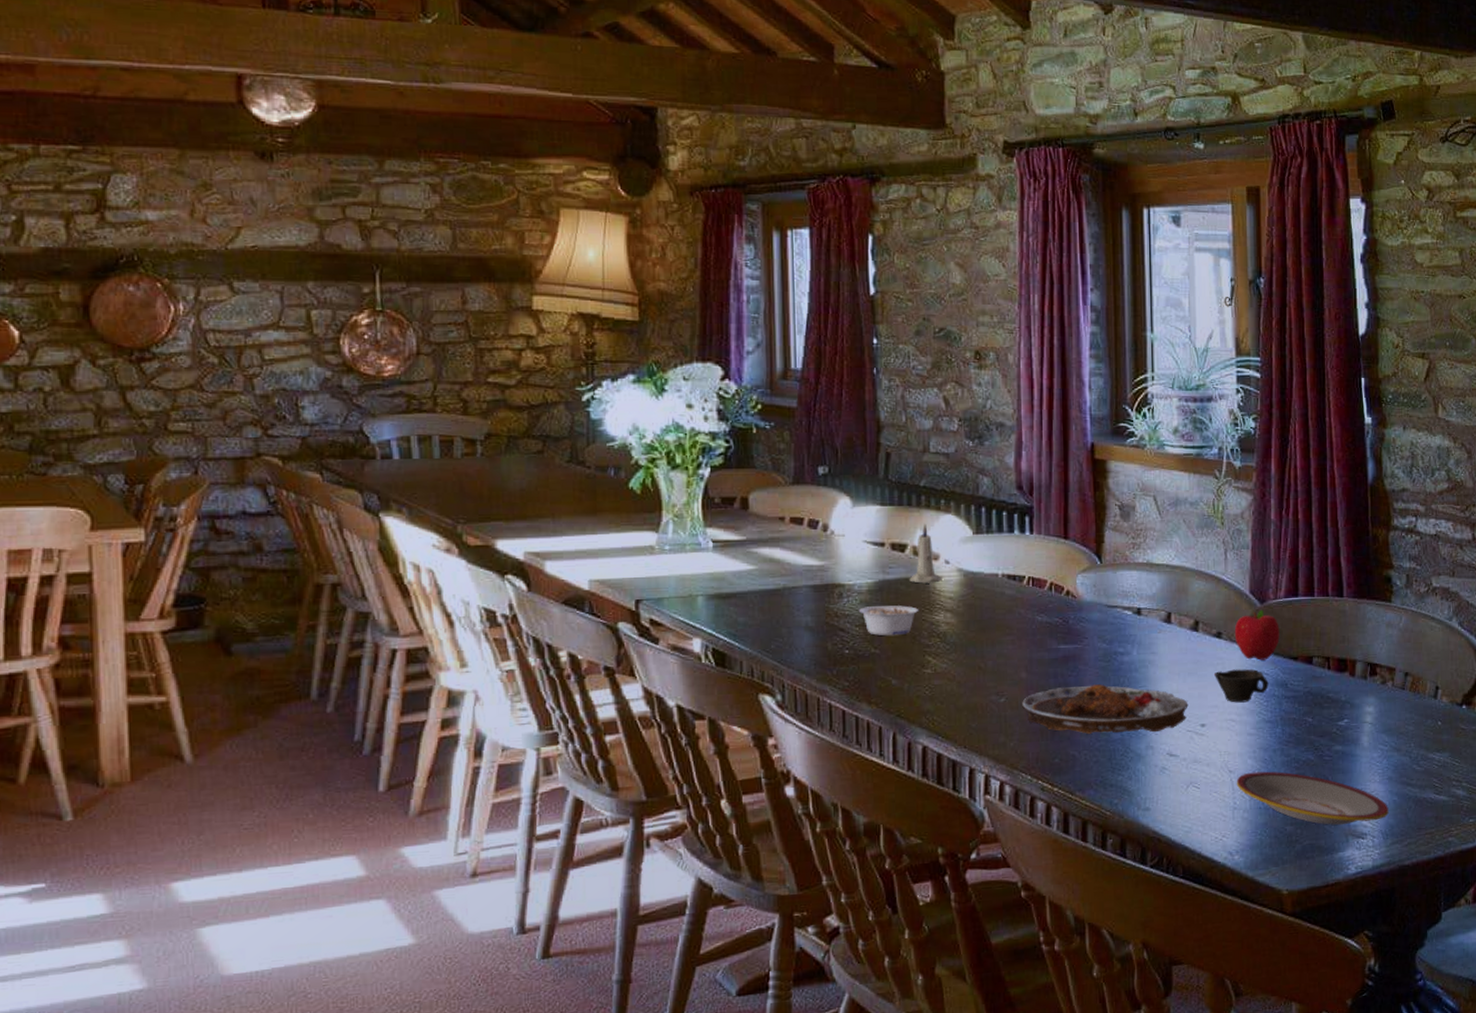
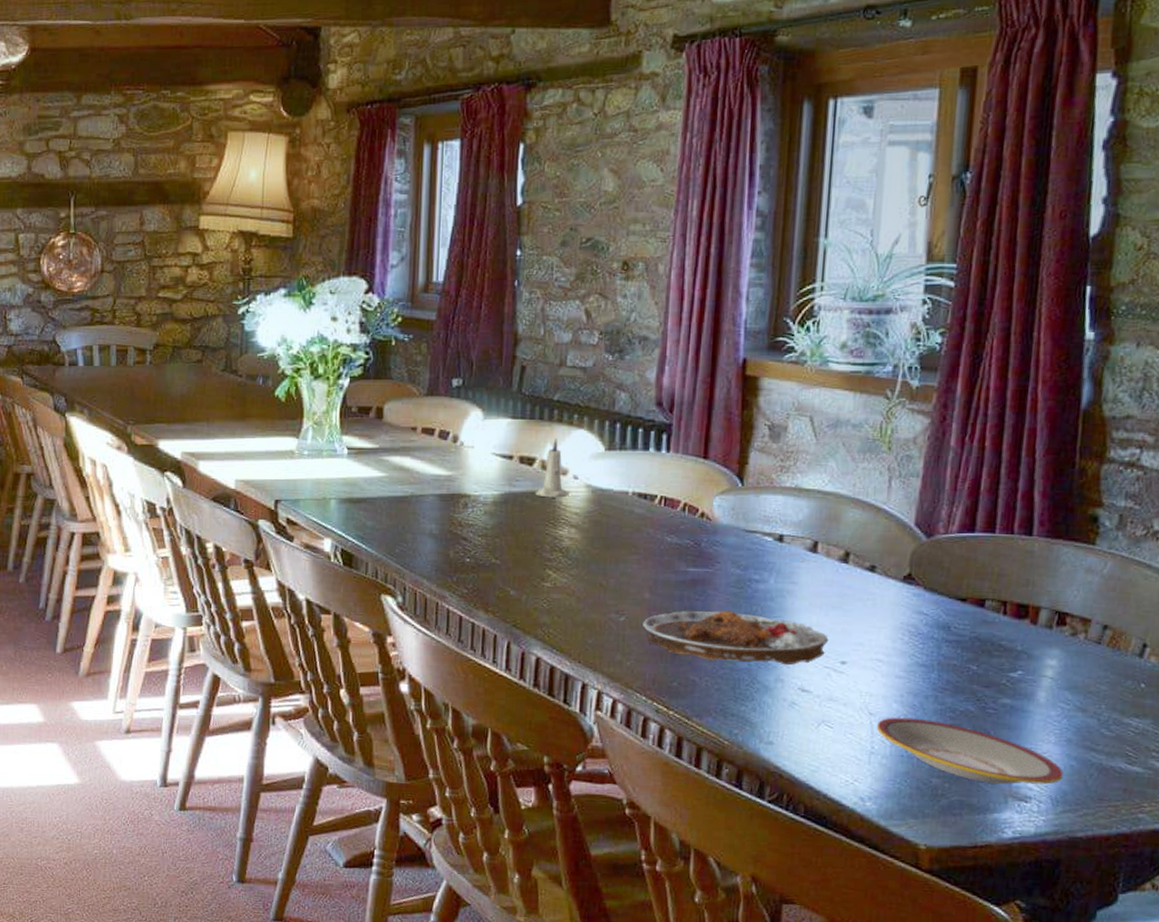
legume: present [859,605,919,636] -> none [483,517,543,548]
cup: present [1214,669,1269,703] -> none [862,606,928,643]
fruit: present [1234,609,1280,661] -> none [891,544,948,599]

